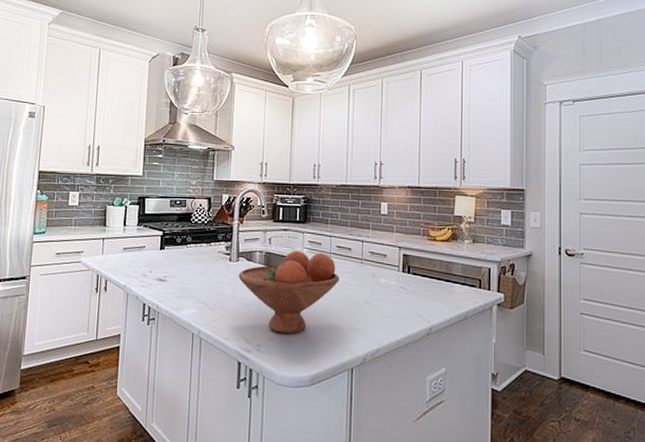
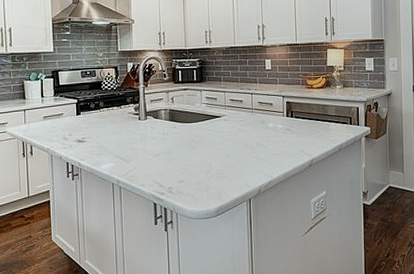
fruit bowl: present [238,250,339,334] -> none [147,105,234,176]

